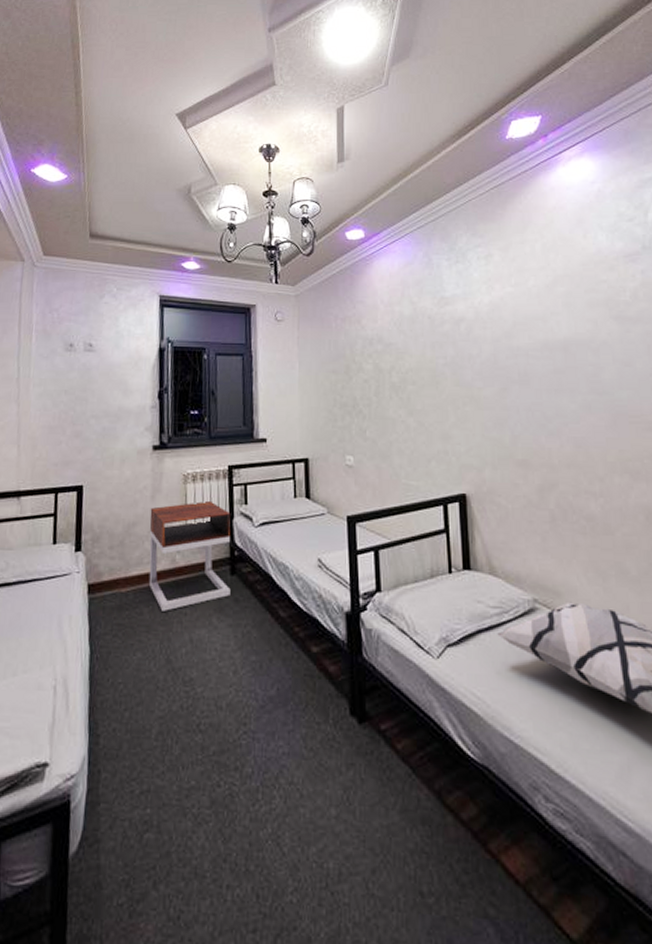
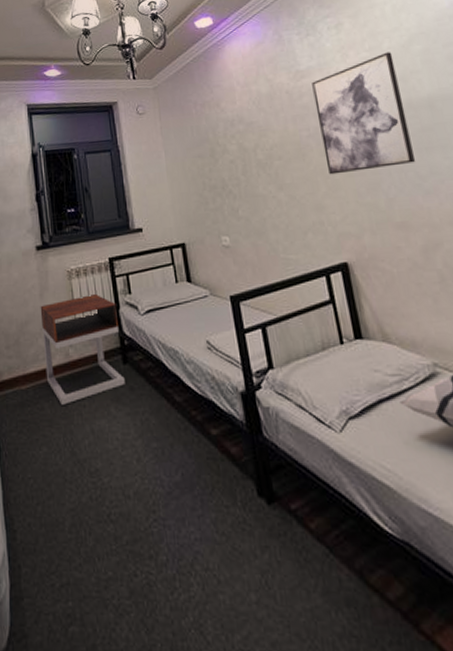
wall art: none [455,290,544,406] -> present [312,52,416,175]

